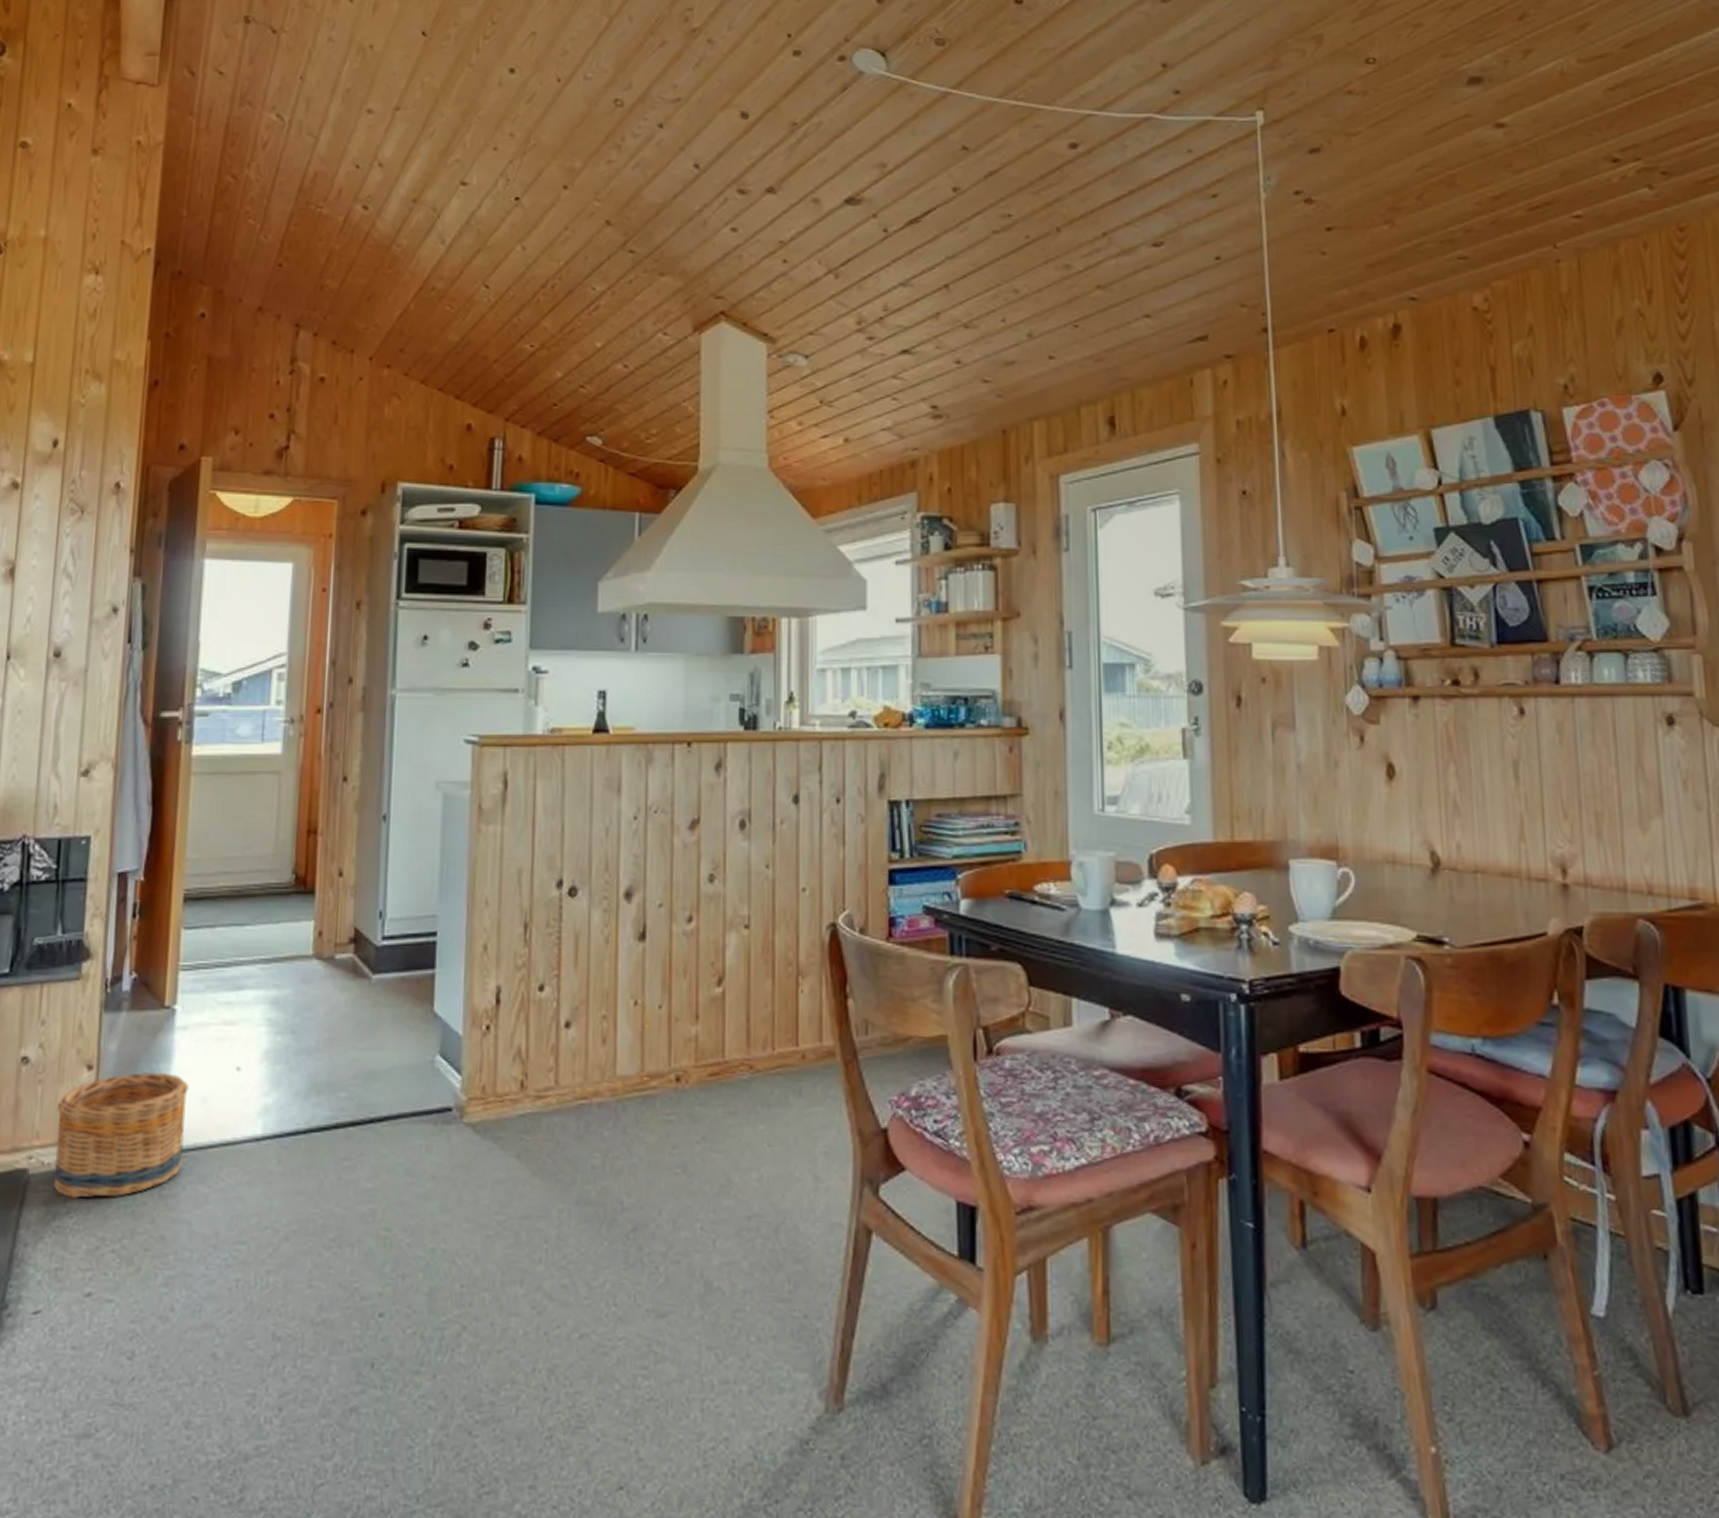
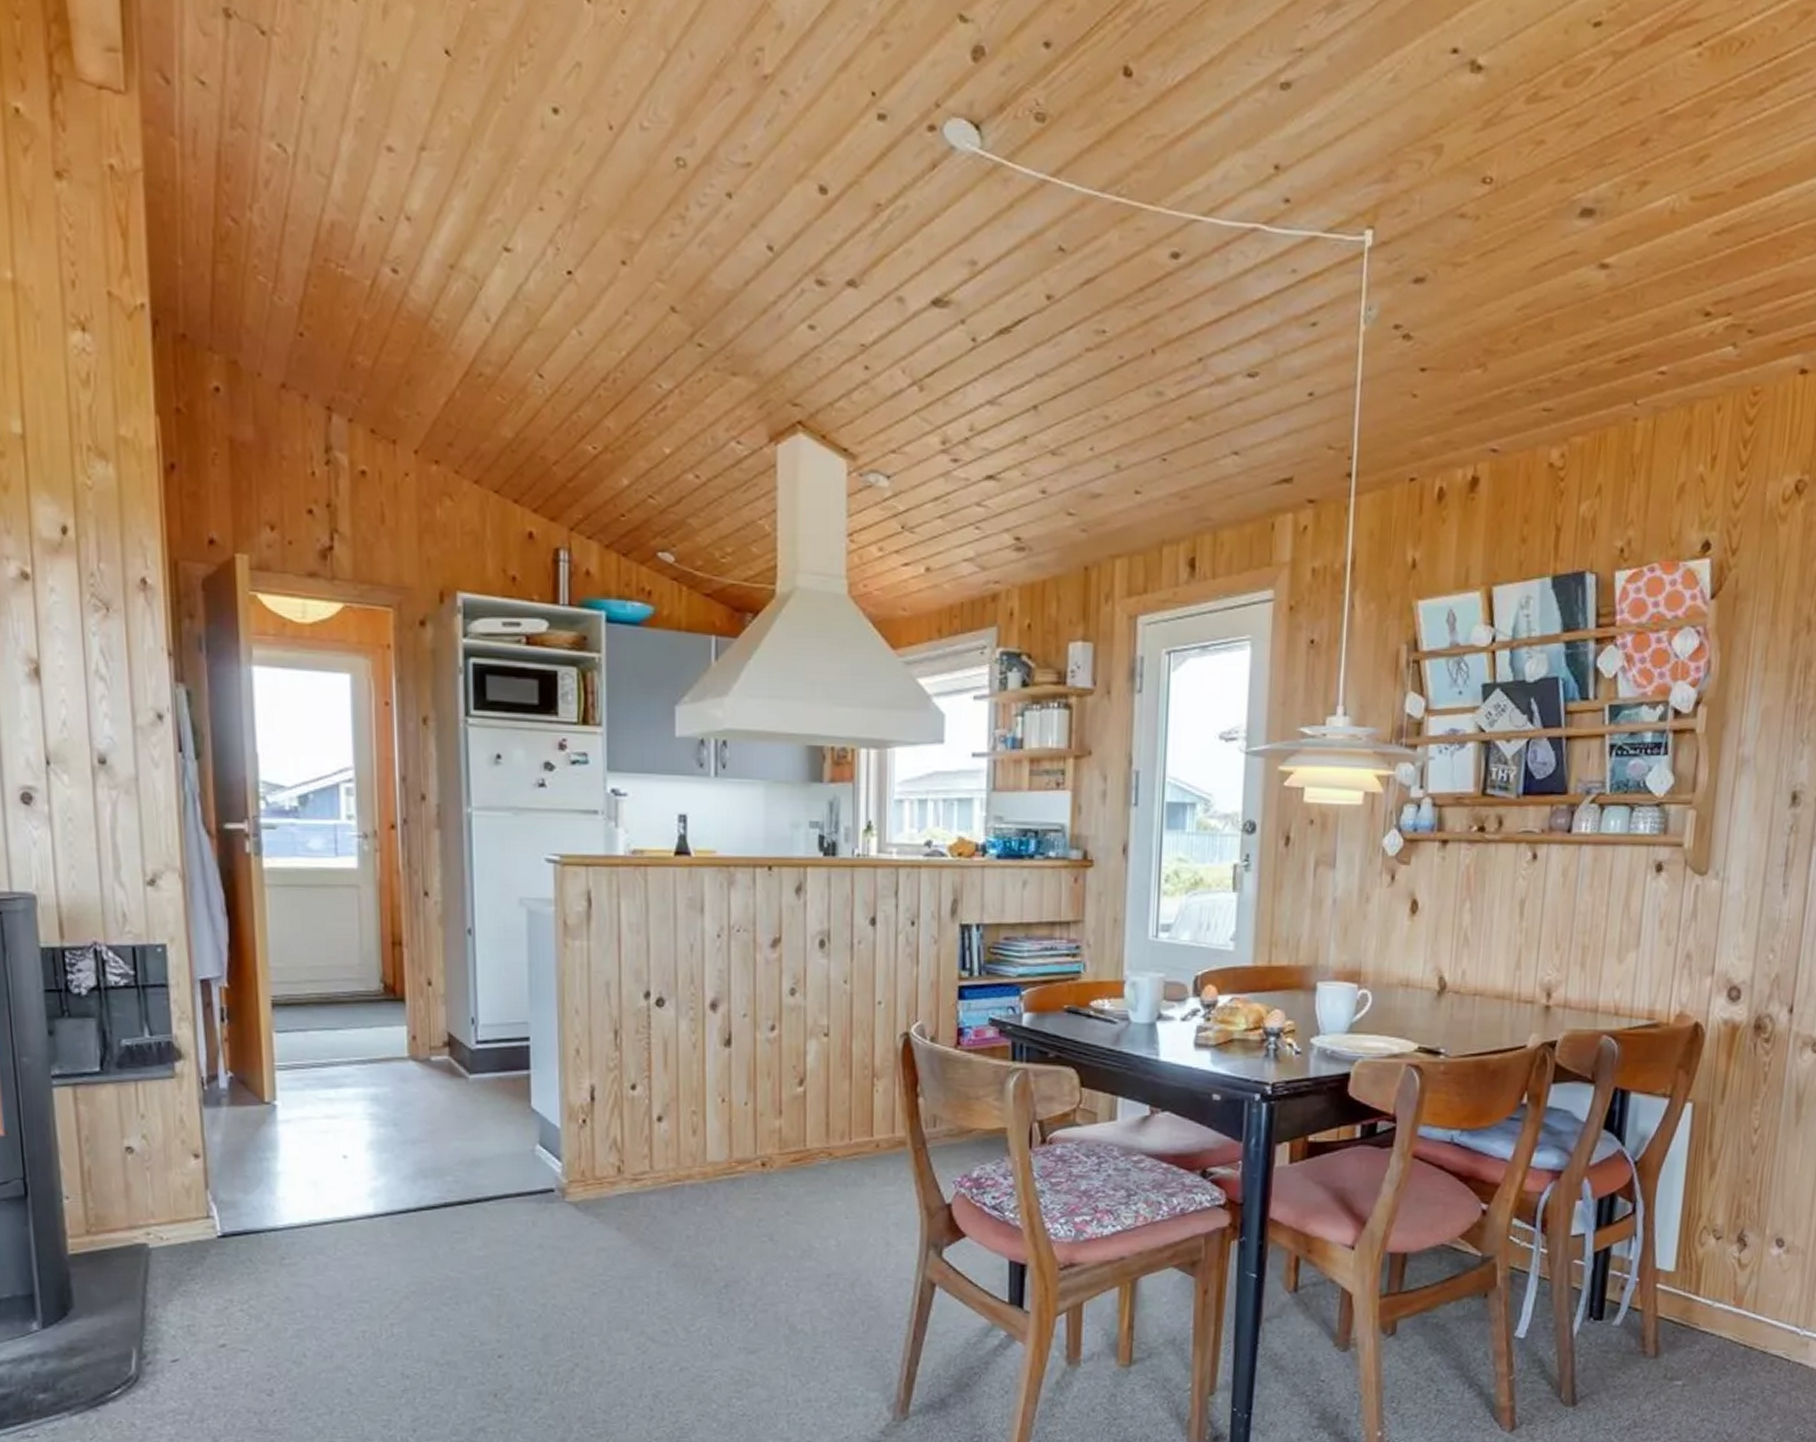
basket: present [53,1072,189,1198] -> none [169,1160,300,1267]

